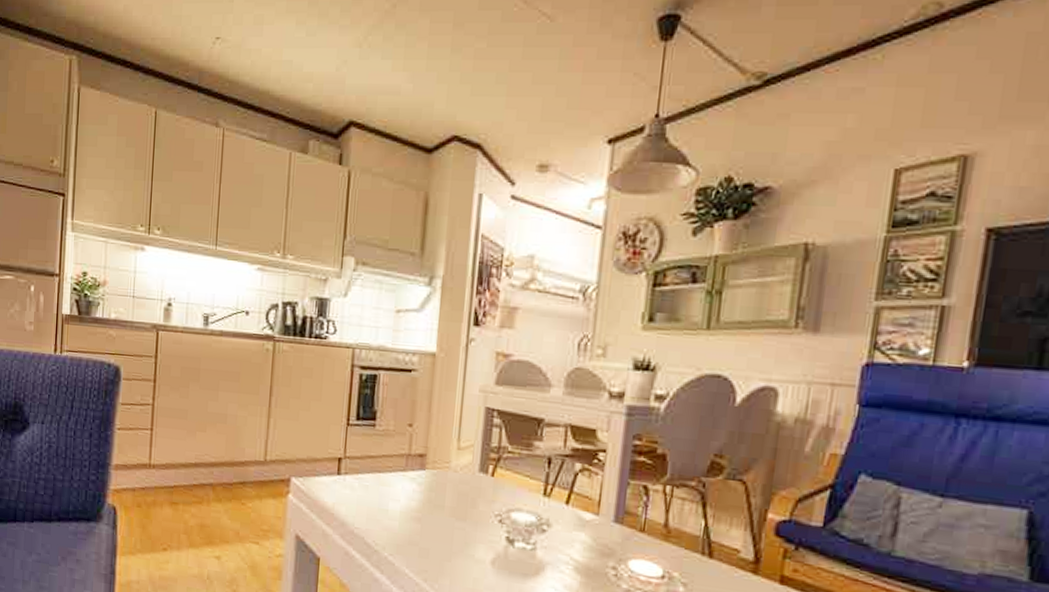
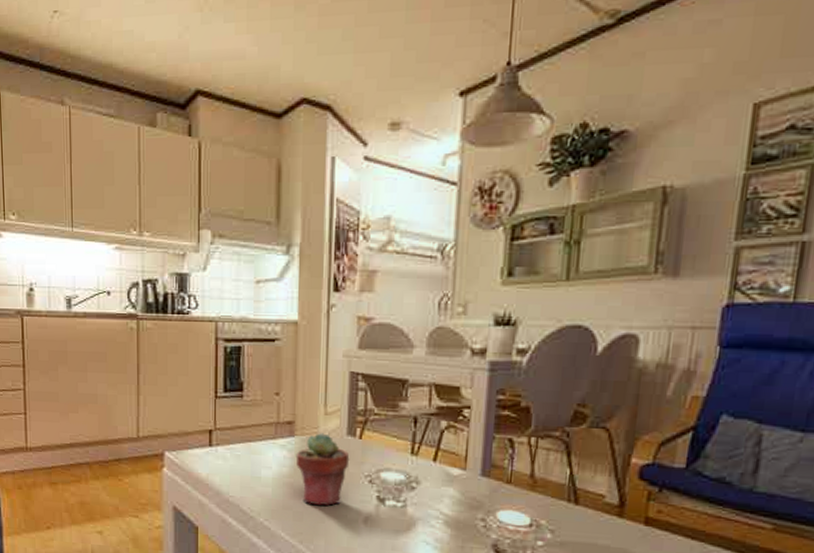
potted succulent: none [425,468,481,545] -> present [295,433,350,507]

